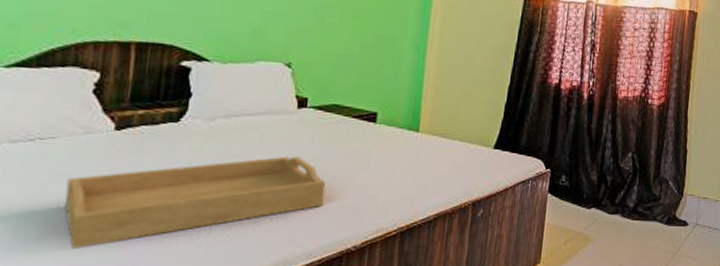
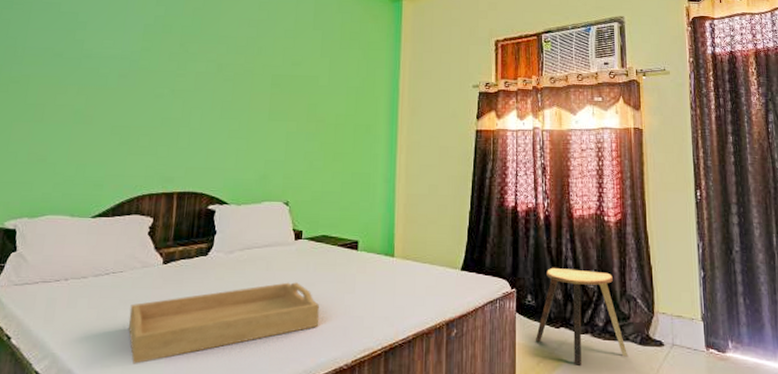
stool: none [566,148,653,244] -> present [536,267,627,365]

